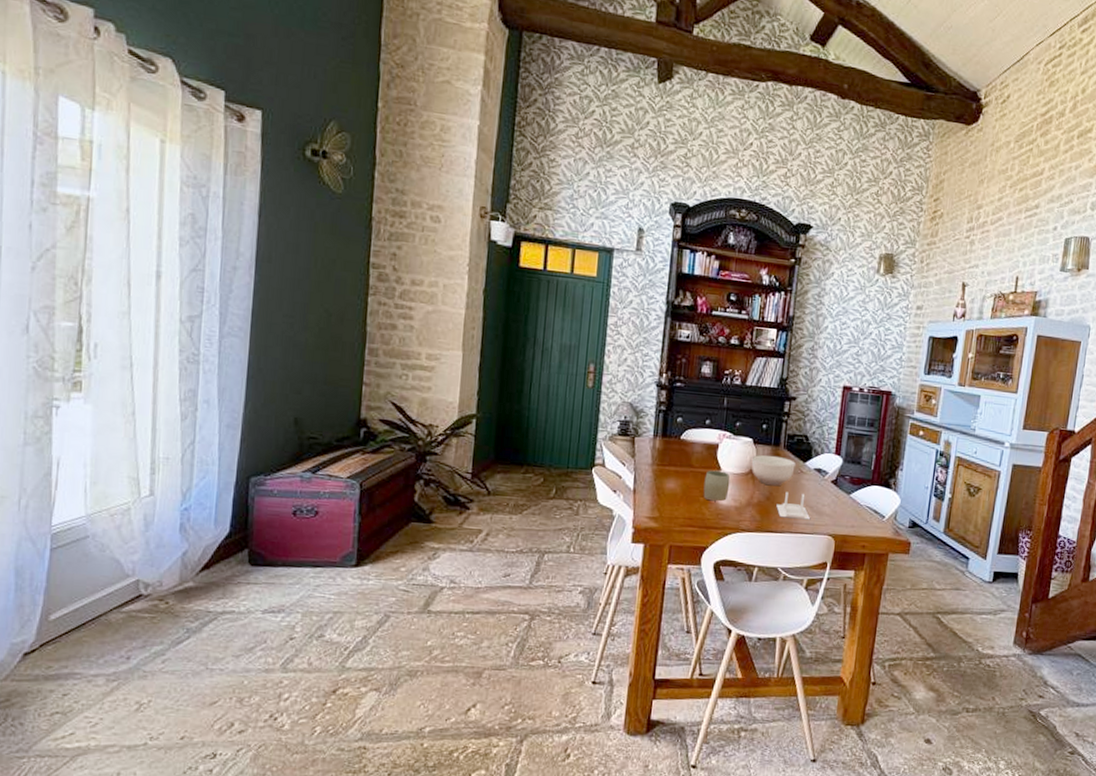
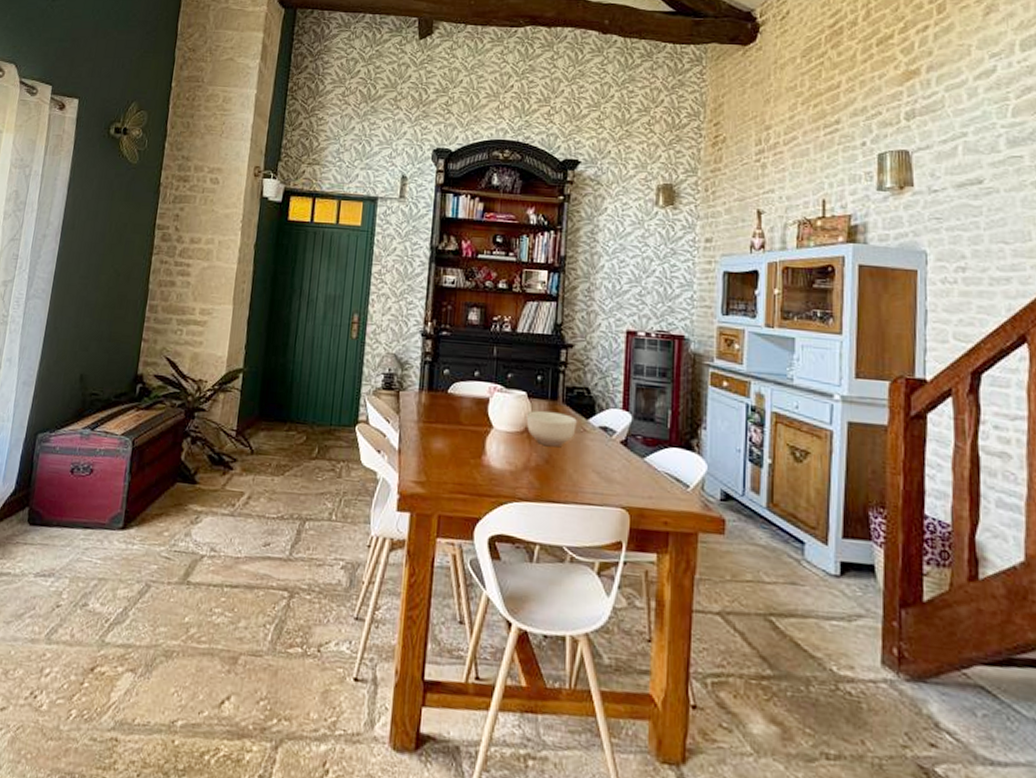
mug: present [703,470,730,502] -> none [473,428,504,465]
napkin holder: present [776,491,811,520] -> none [557,453,599,489]

